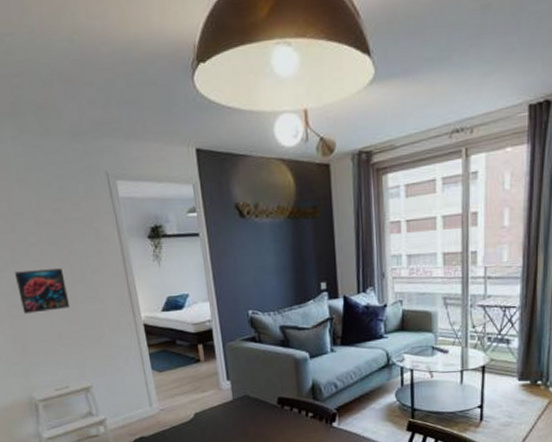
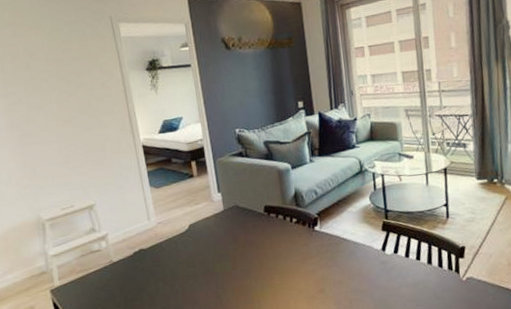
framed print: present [15,267,70,314] -> none [28,99,77,142]

